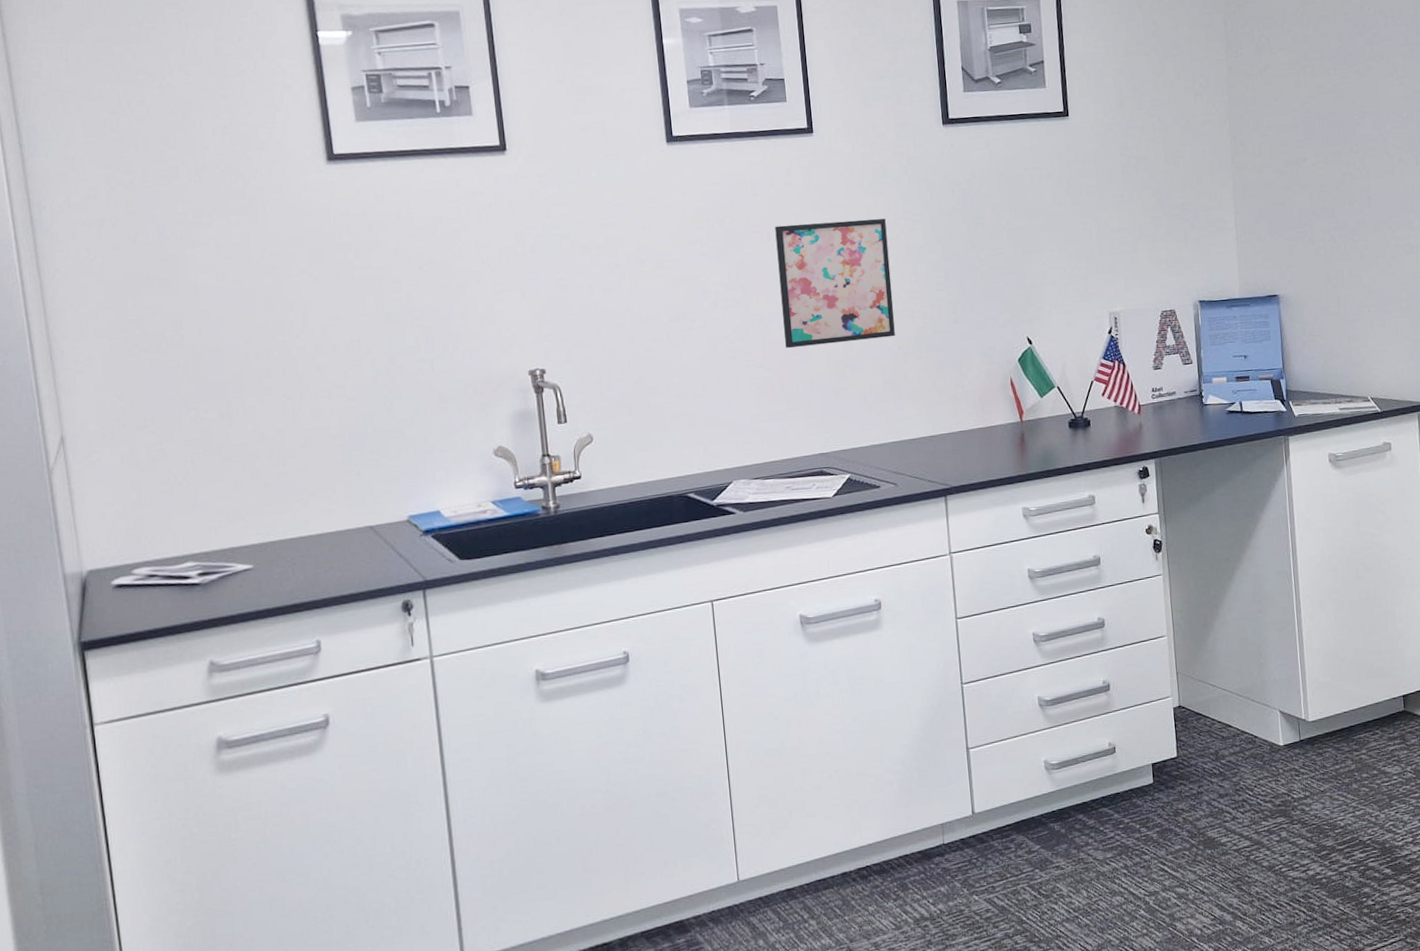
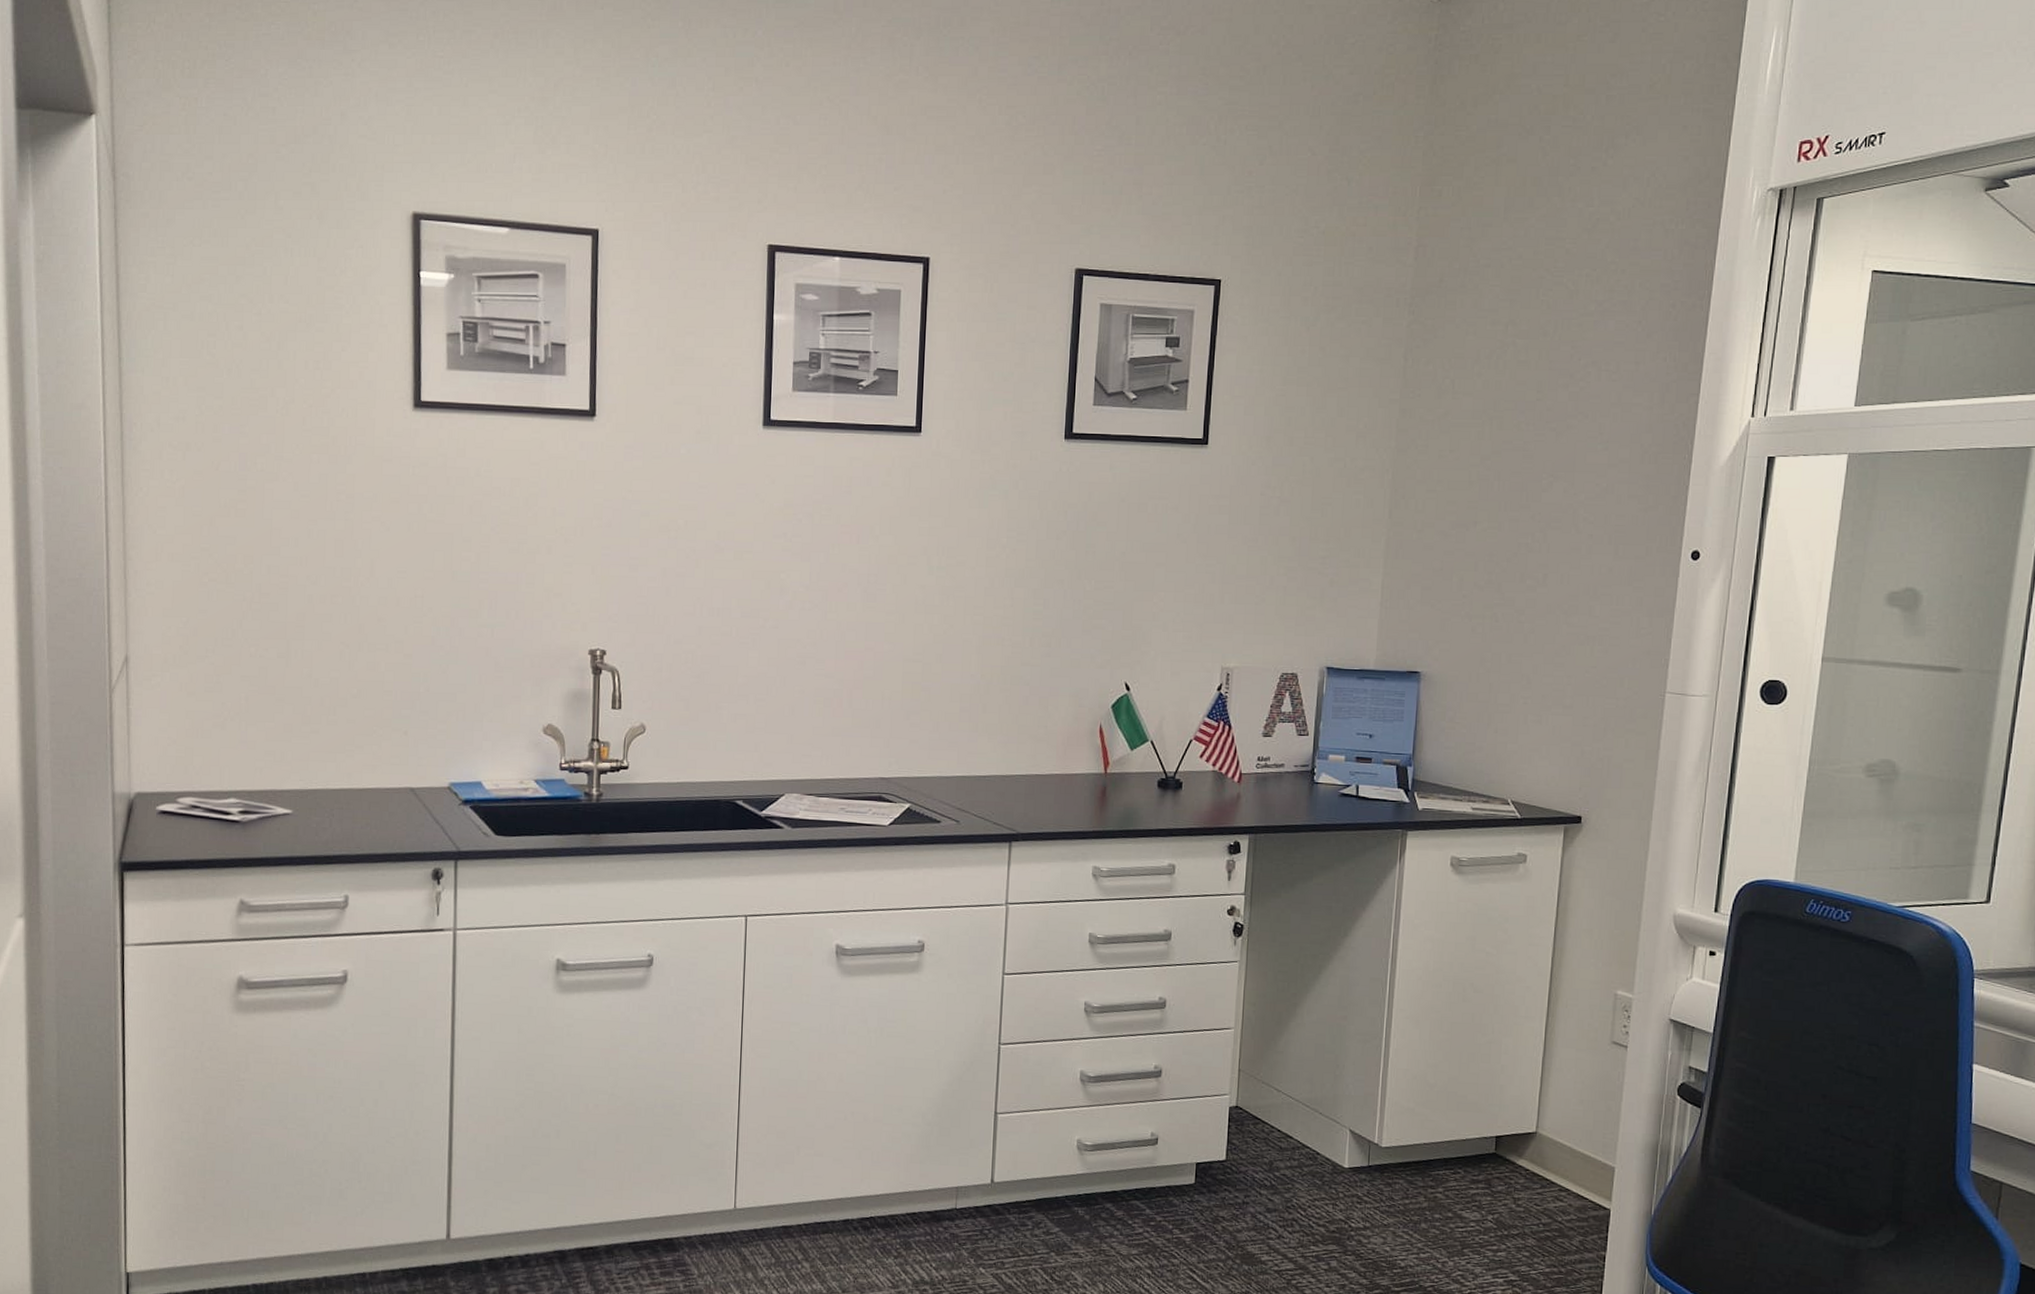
wall art: present [775,219,895,349] -> none [859,529,987,663]

